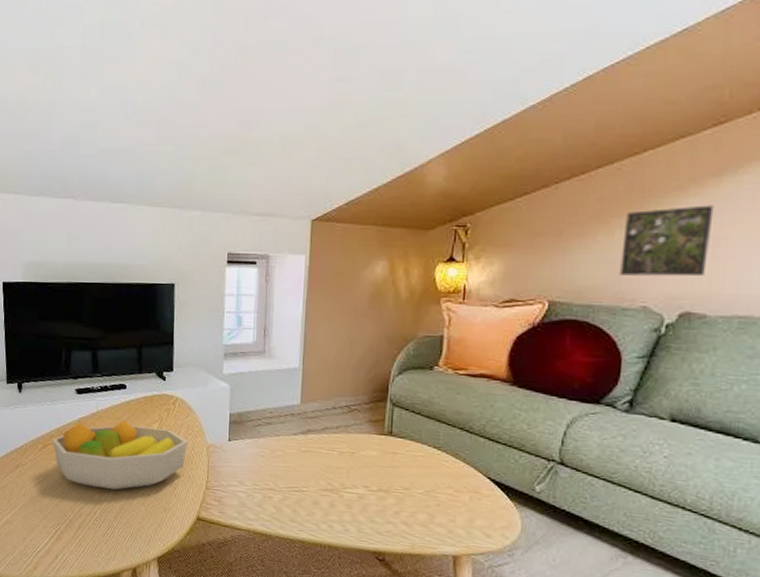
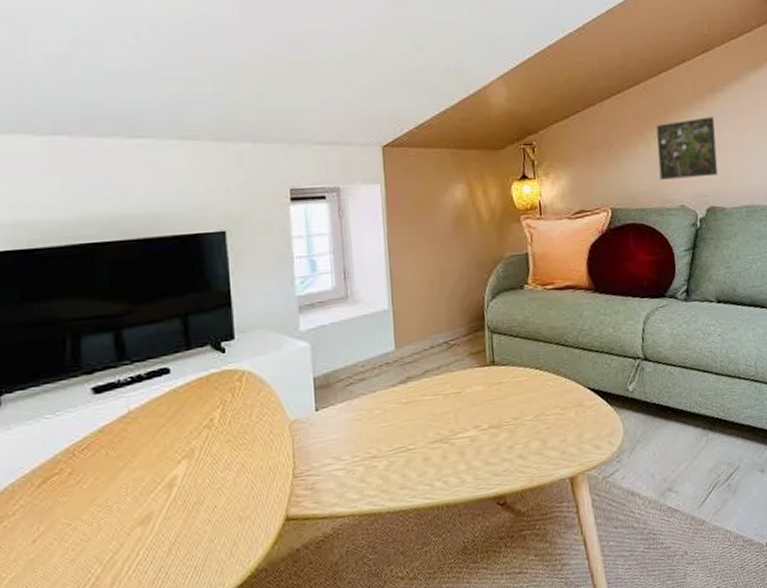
fruit bowl: present [52,419,188,490] -> none [58,414,264,521]

